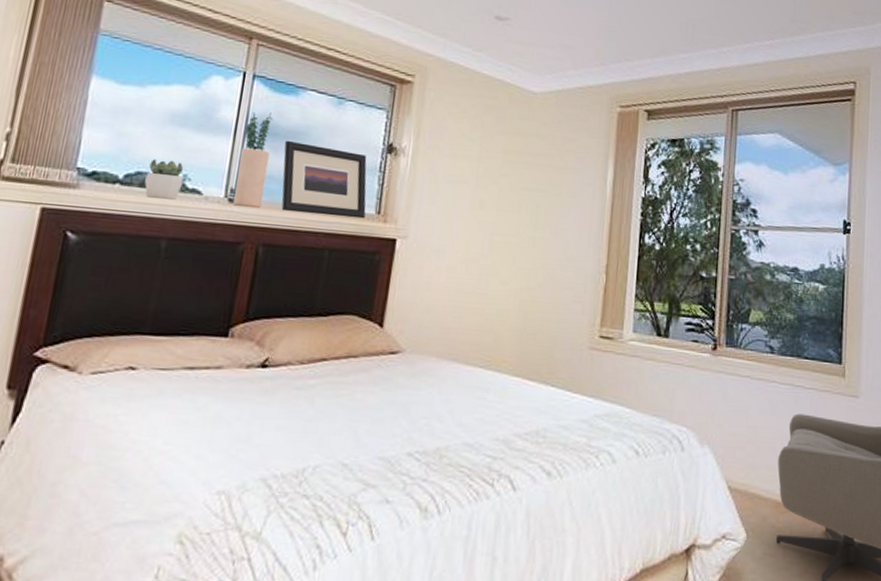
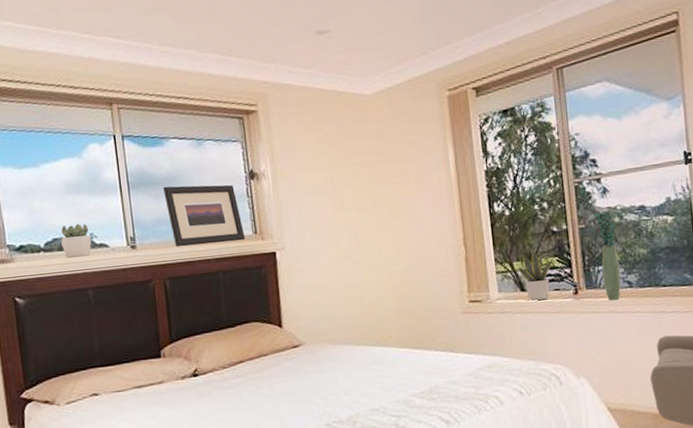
vase: present [233,112,273,209] -> none [128,165,158,252]
potted plant: none [658,290,698,351] -> present [518,248,554,301]
vase: none [745,261,767,365] -> present [593,209,621,301]

